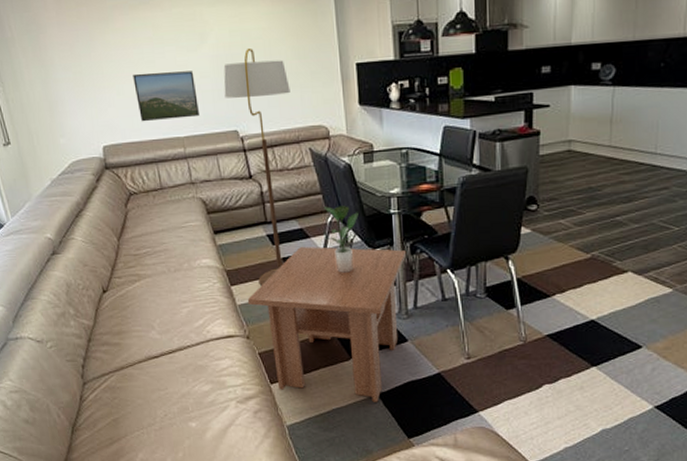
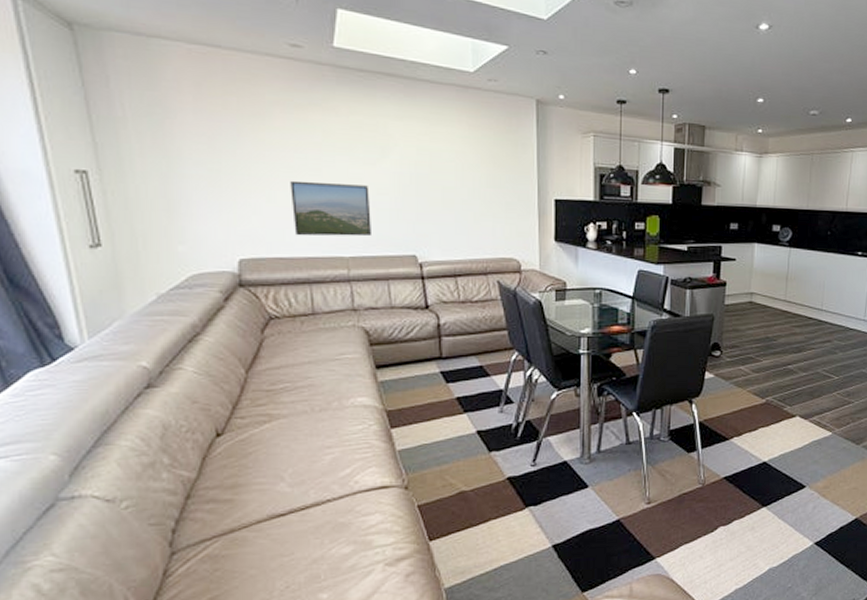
floor lamp: present [223,47,290,286] -> none [404,169,481,429]
coffee table: present [247,247,407,402] -> none [409,386,593,555]
potted plant: present [323,206,359,273] -> none [508,343,546,415]

